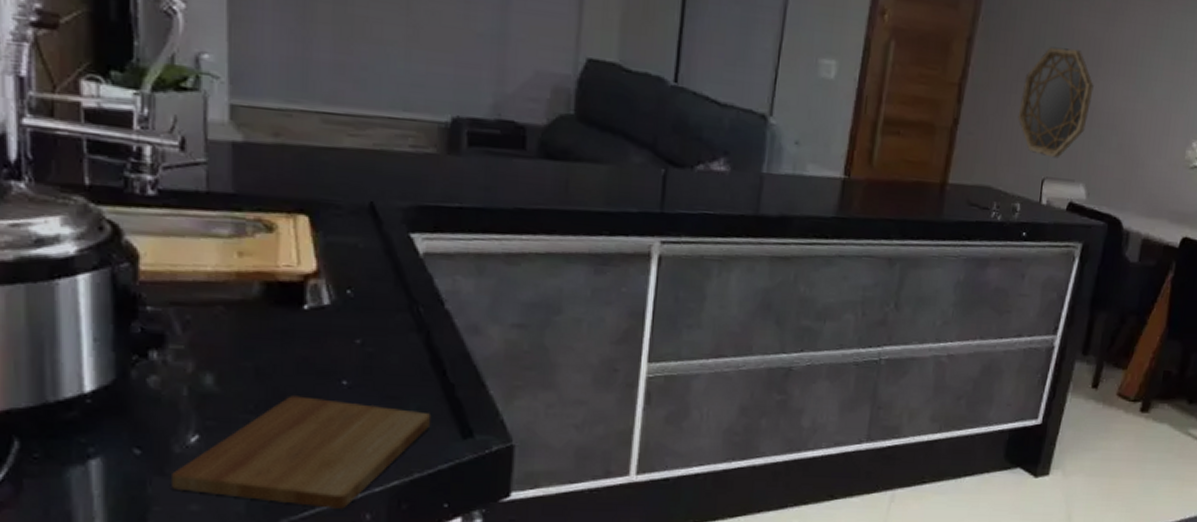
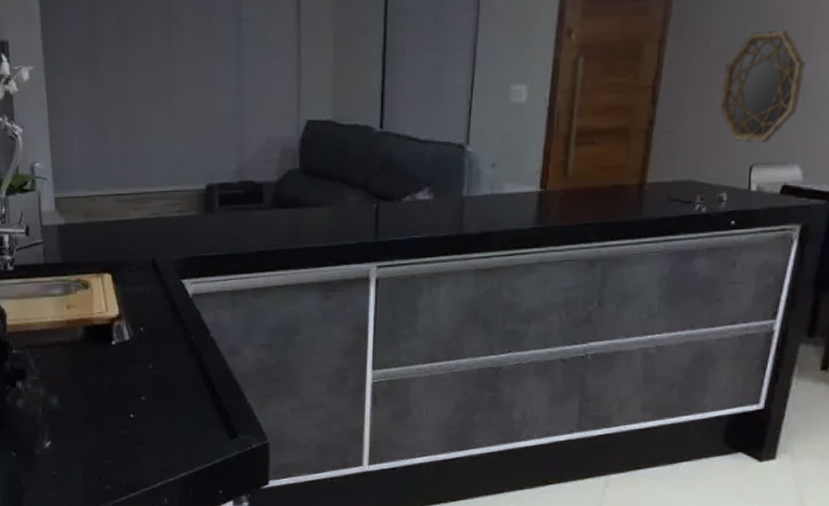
cutting board: present [172,395,432,509] -> none [36,410,206,495]

